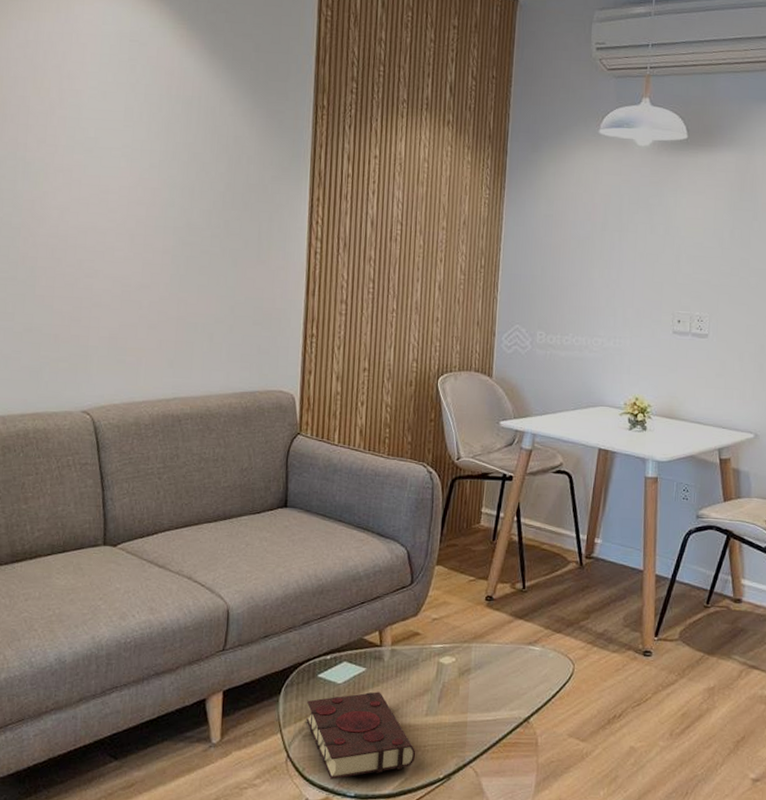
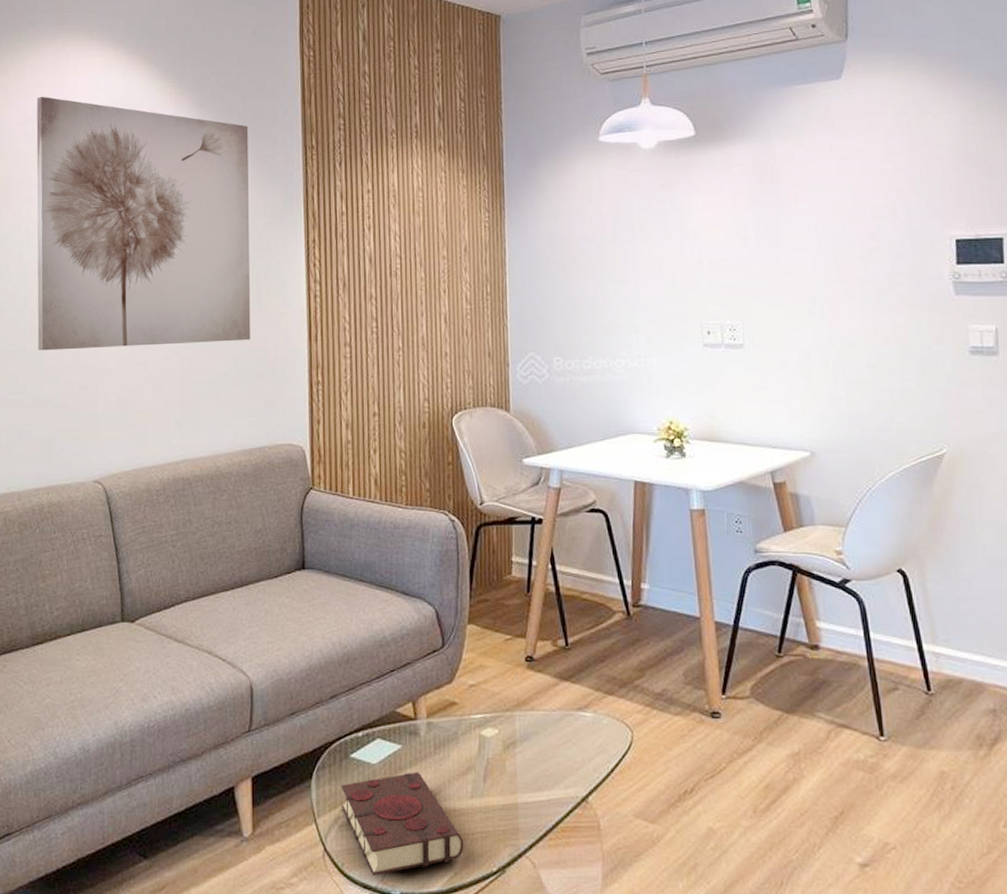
wall art: none [29,21,260,289] -> present [36,96,251,351]

